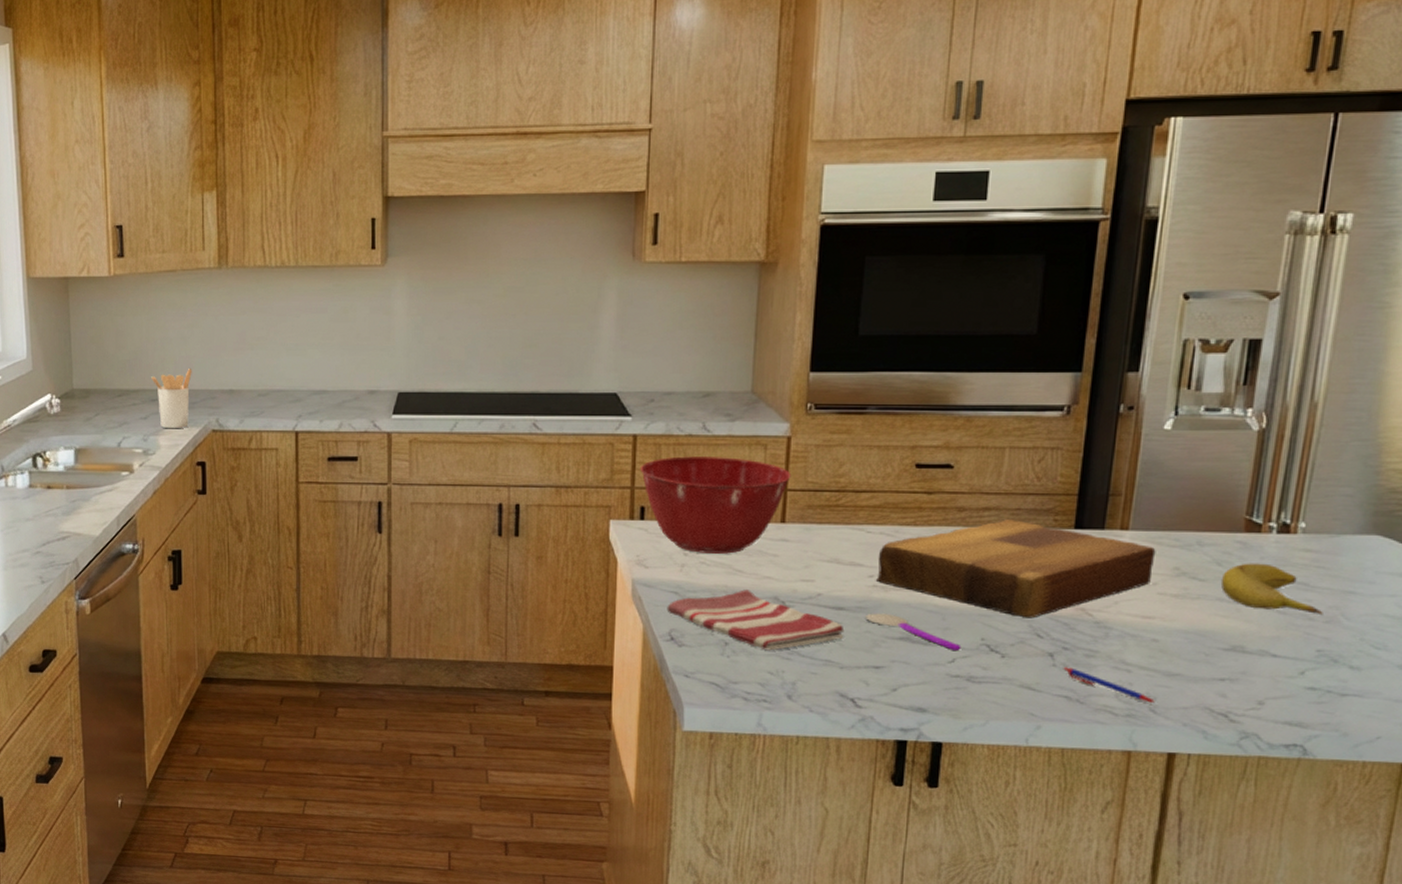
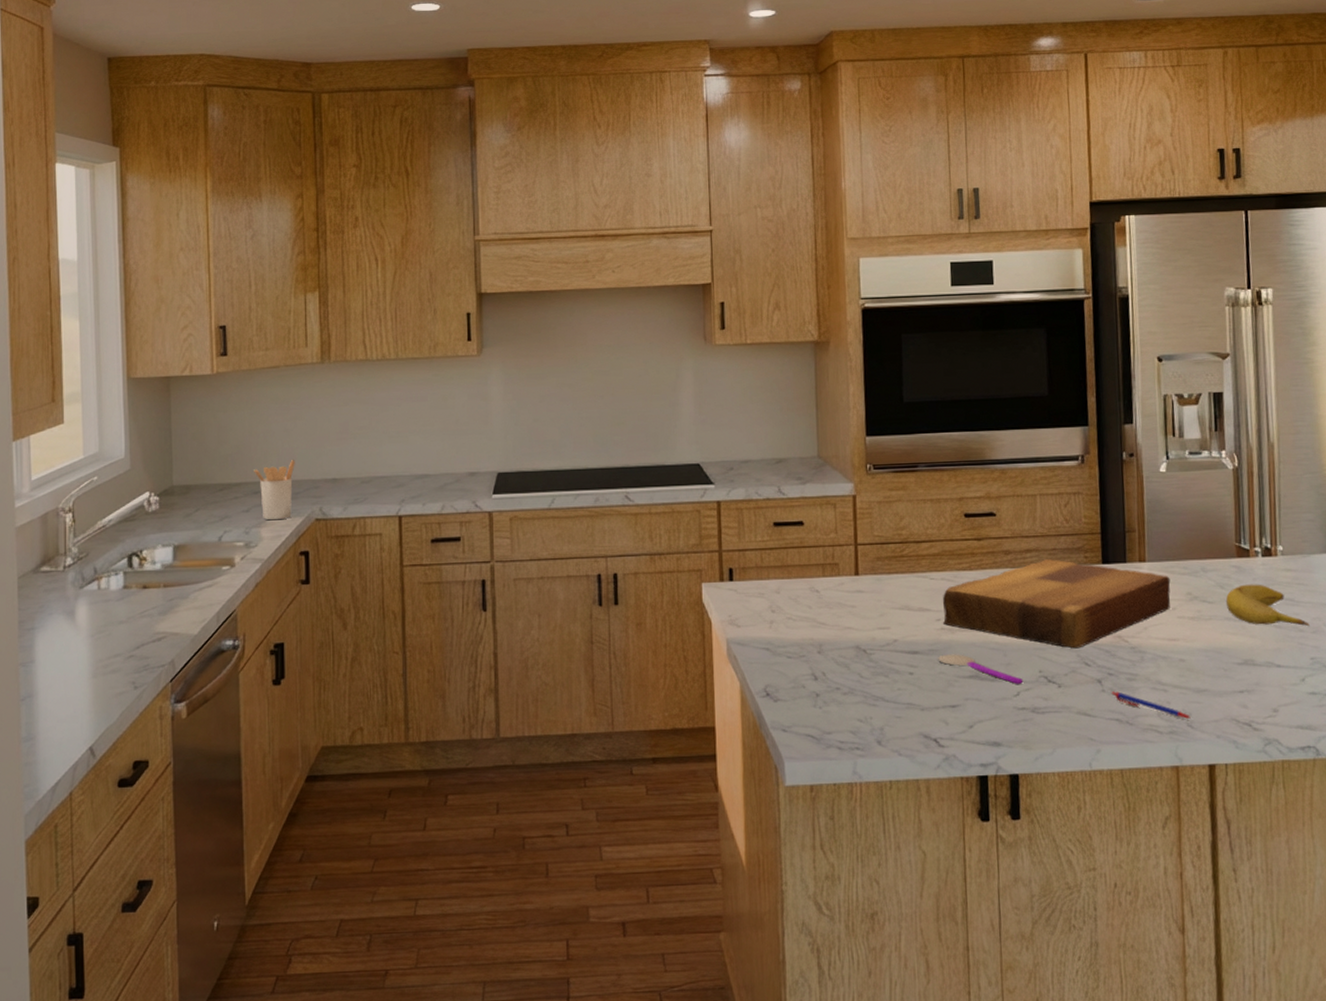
mixing bowl: present [639,456,791,554] -> none [725,517,860,609]
dish towel: present [667,589,845,651] -> none [760,641,922,699]

